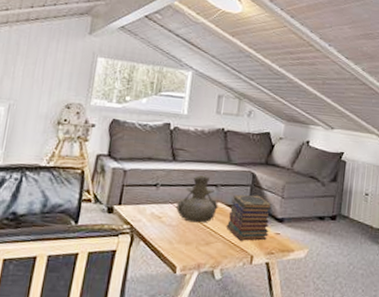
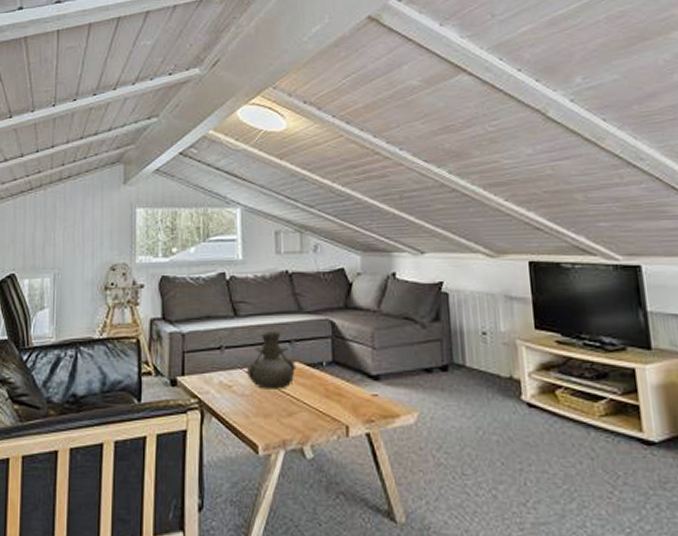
book stack: present [227,194,272,241] -> none [310,348,364,408]

